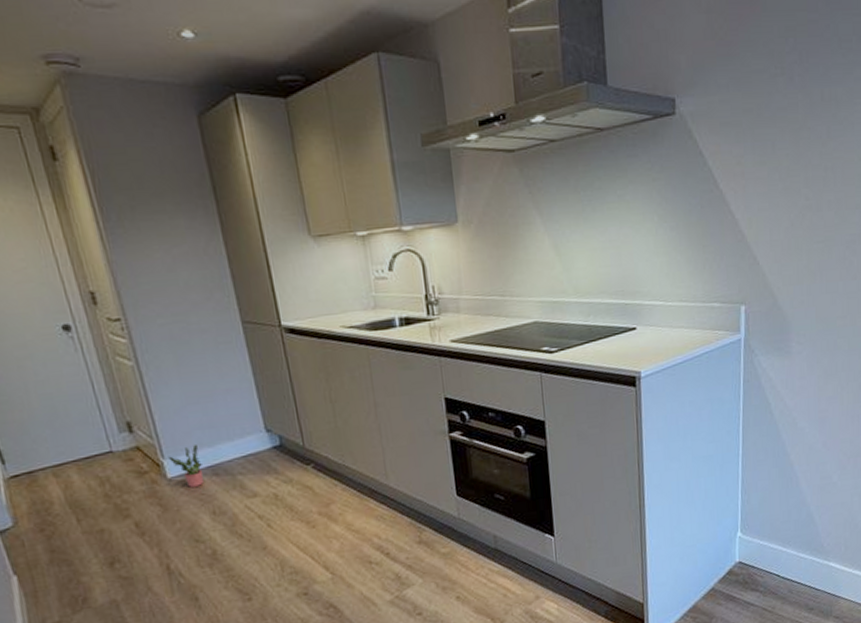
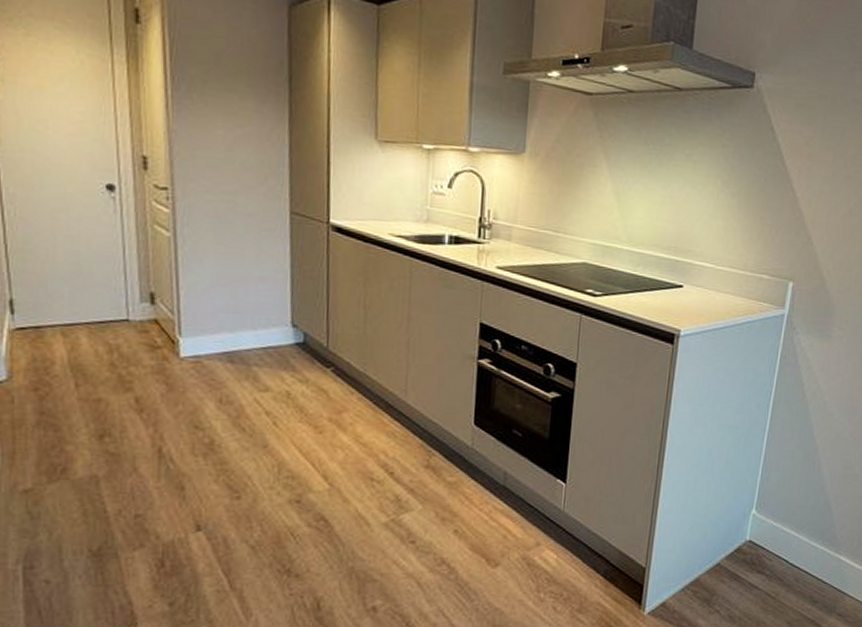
potted plant: present [169,445,204,487] -> none [186,328,219,371]

